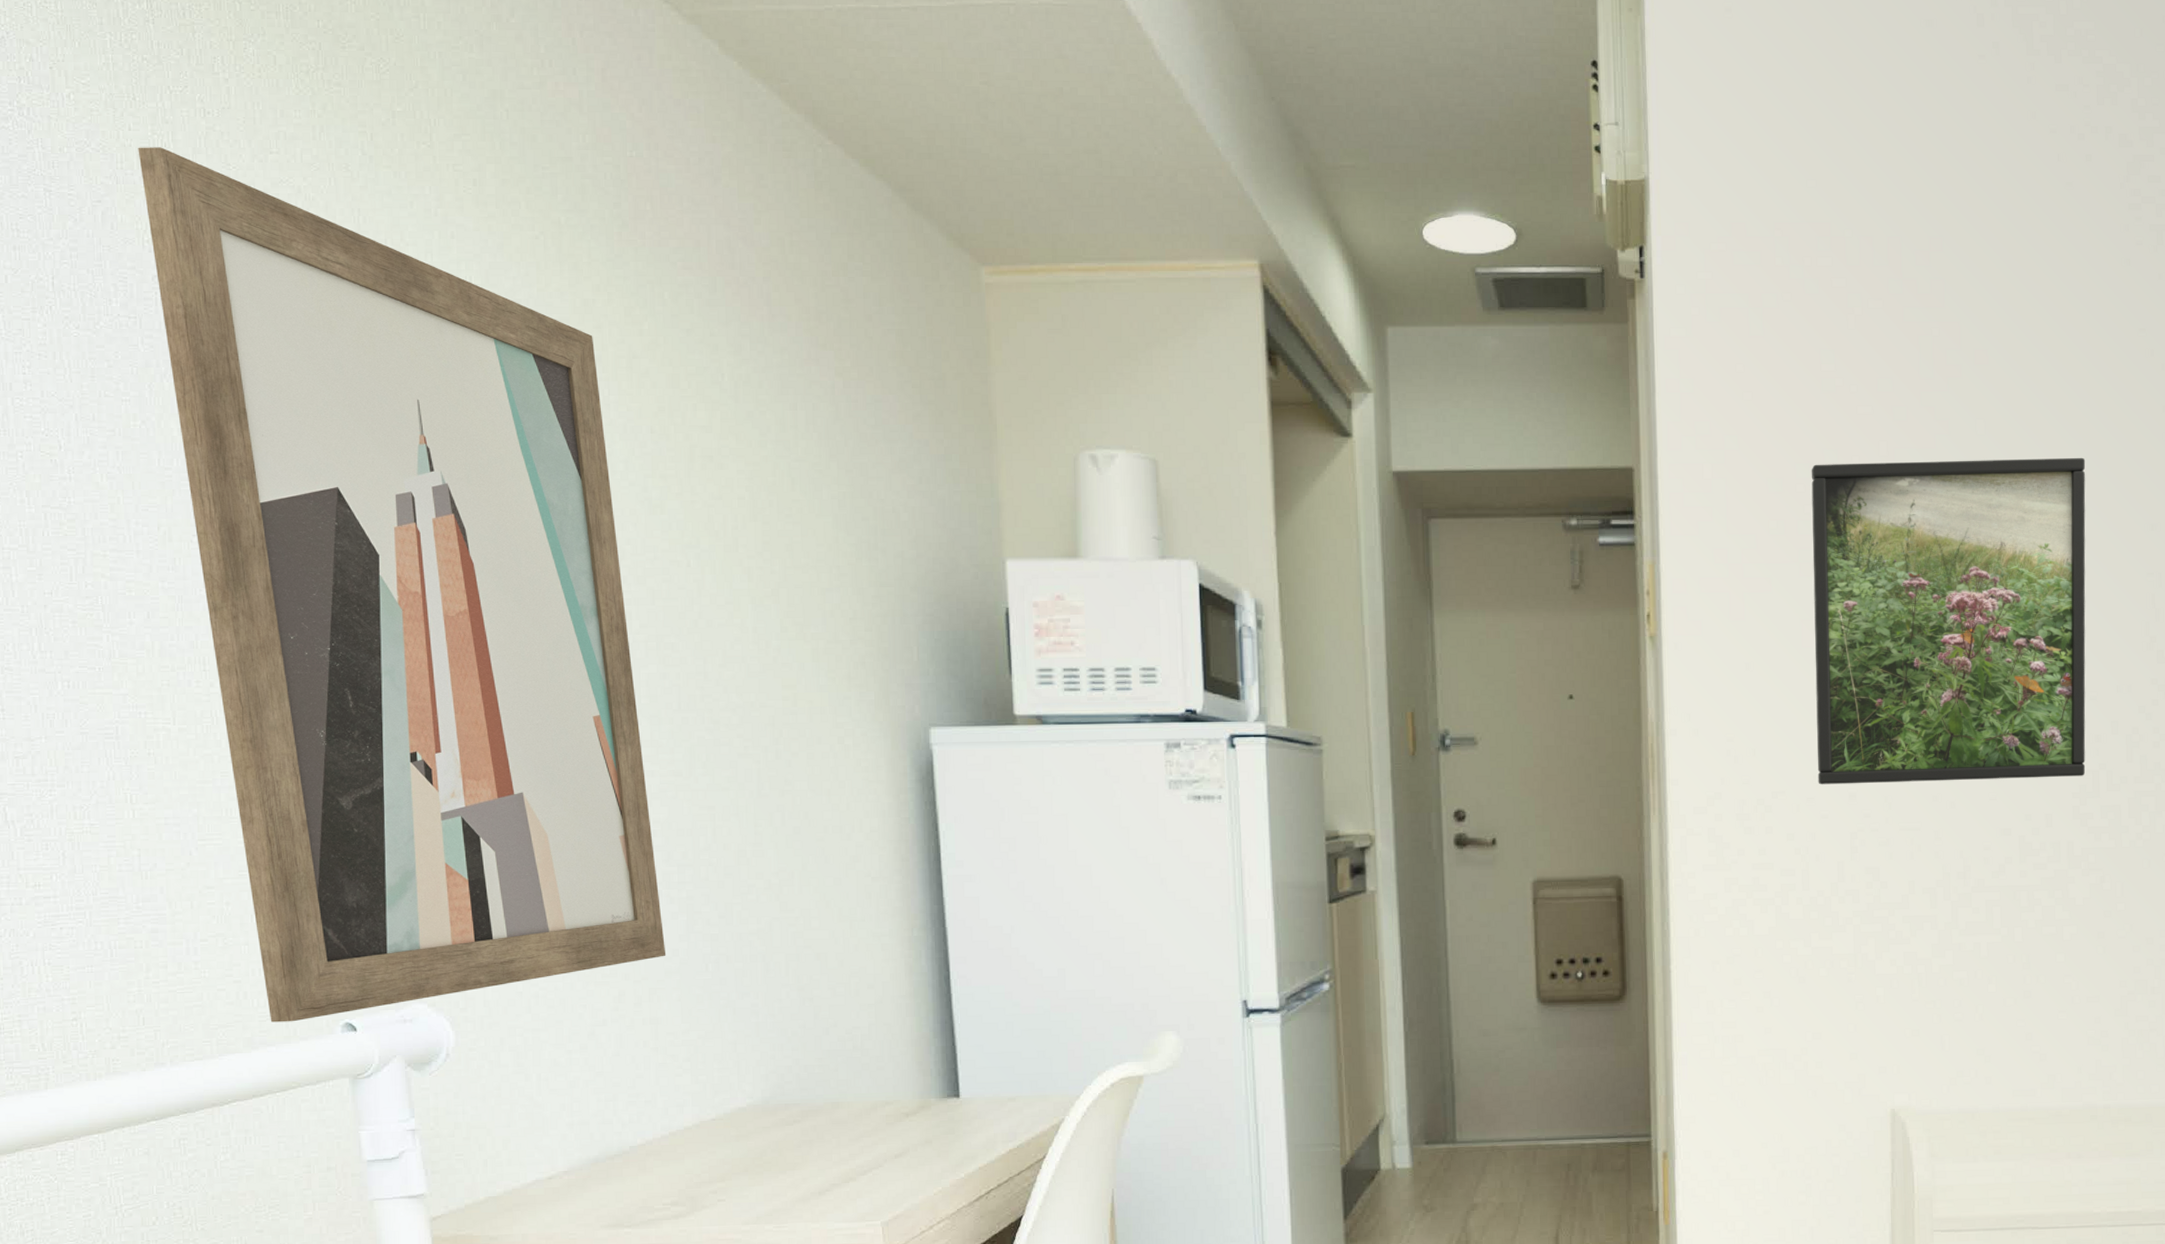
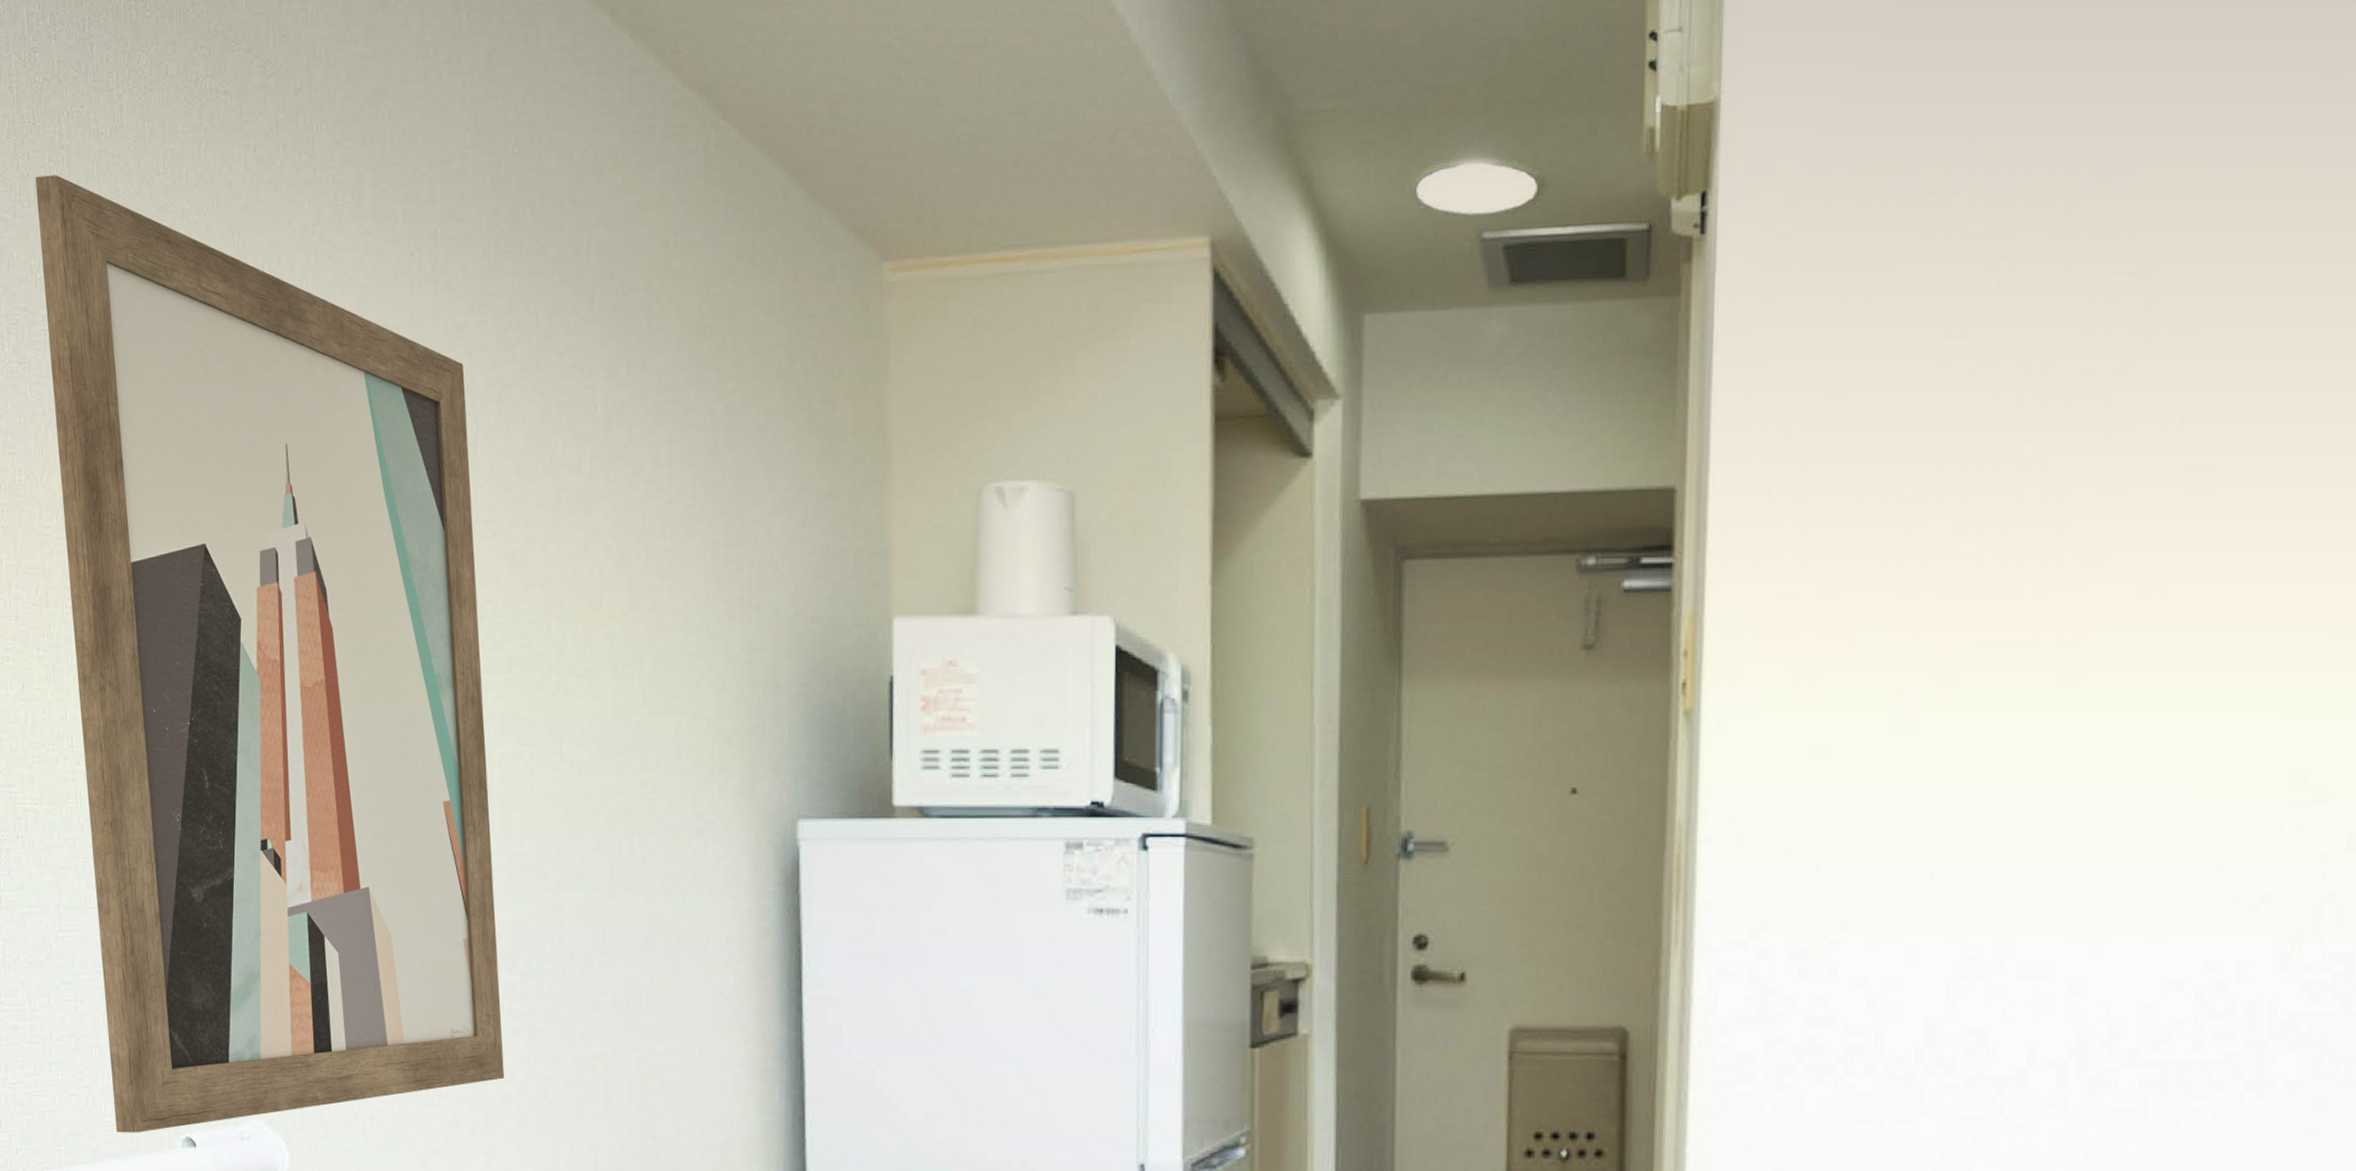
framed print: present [1811,457,2086,785] -> none [1905,458,2333,914]

